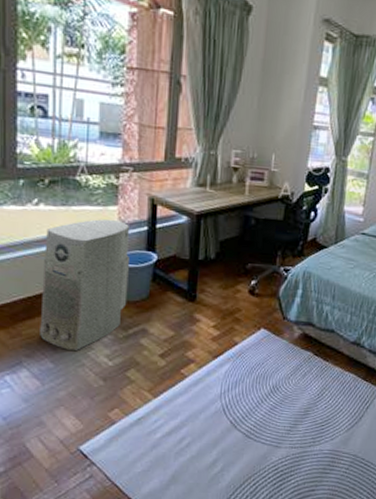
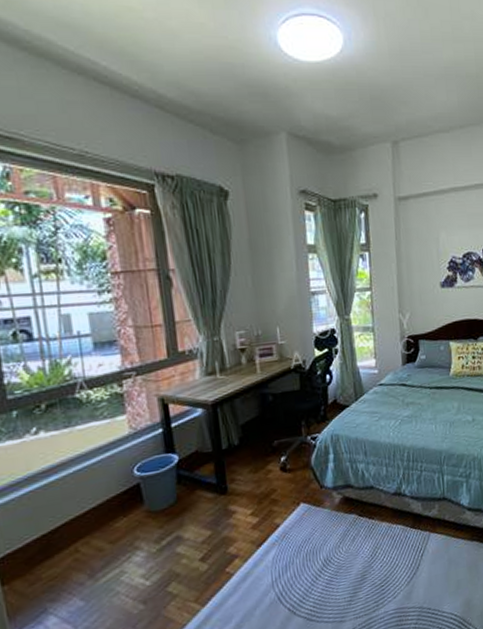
air purifier: present [40,219,131,350] -> none [51,429,155,582]

